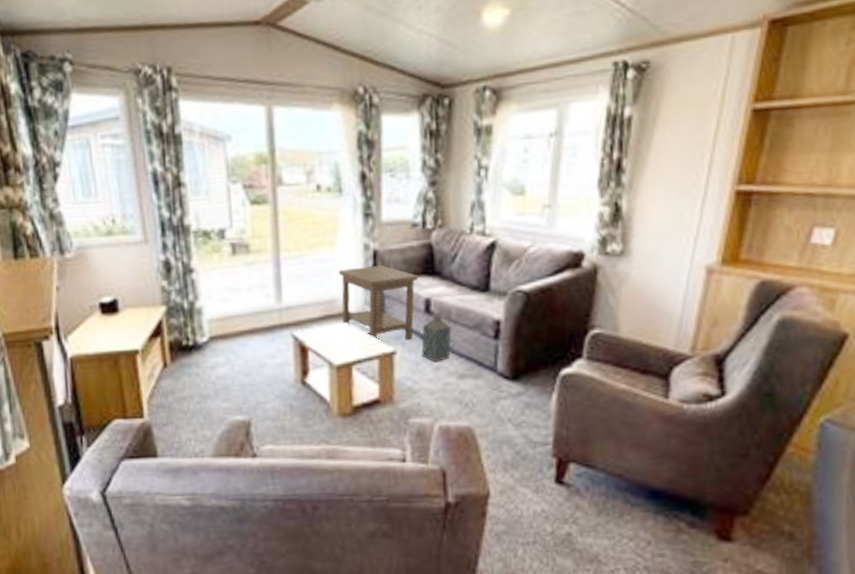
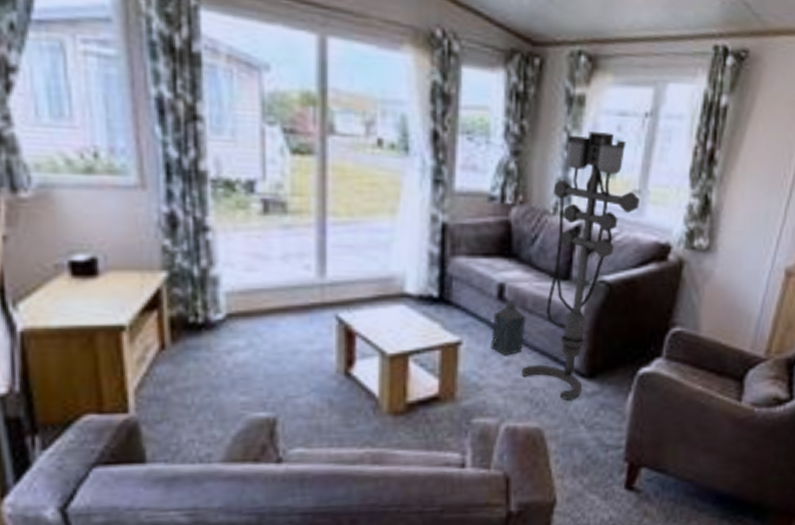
side table: present [339,265,418,340] -> none [399,241,493,329]
floor lamp: none [450,155,550,401] -> present [521,132,640,400]

